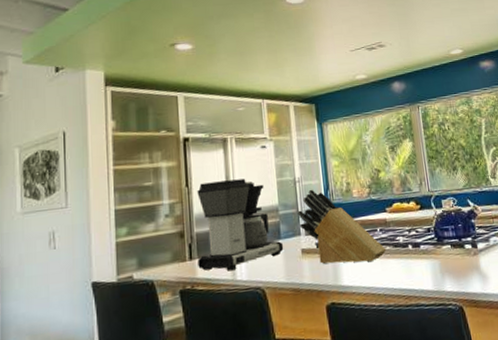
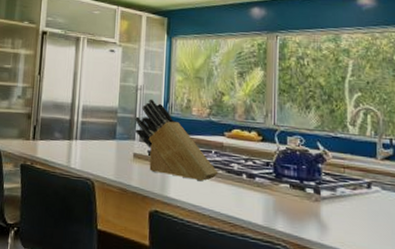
coffee maker: present [197,178,284,272] -> none [39,74,117,158]

